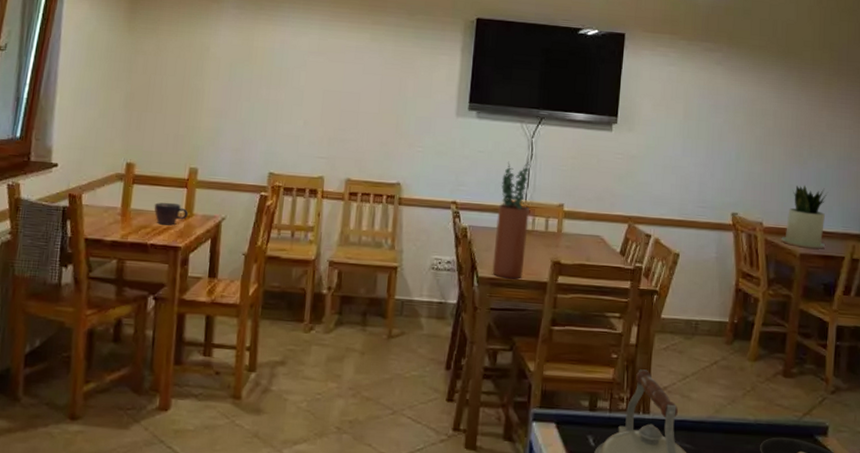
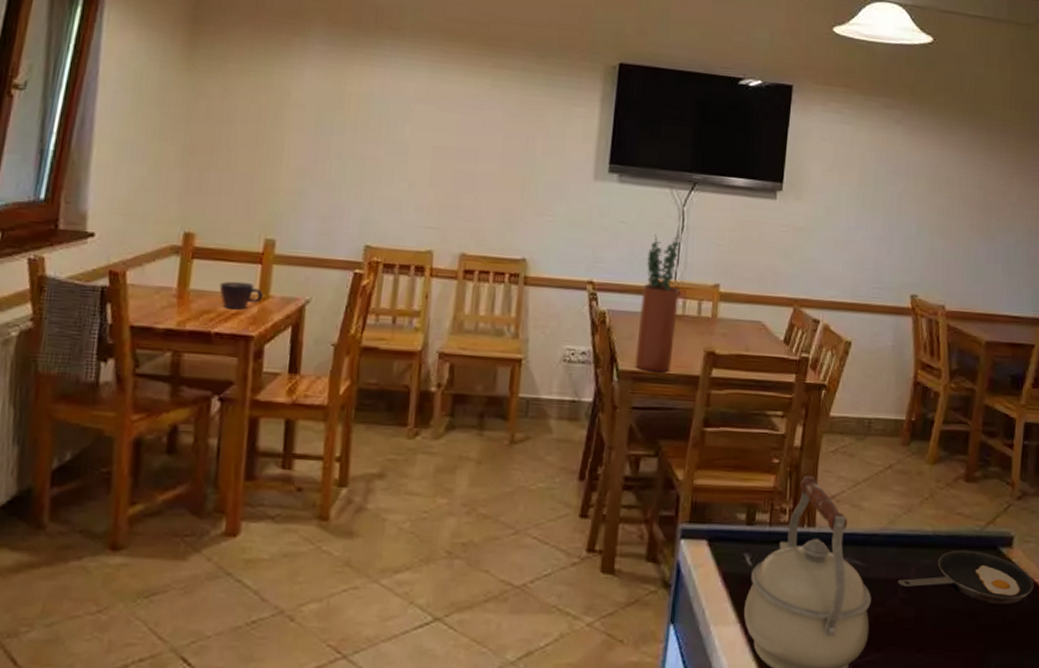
planter: present [781,185,828,249] -> none [965,263,1017,336]

